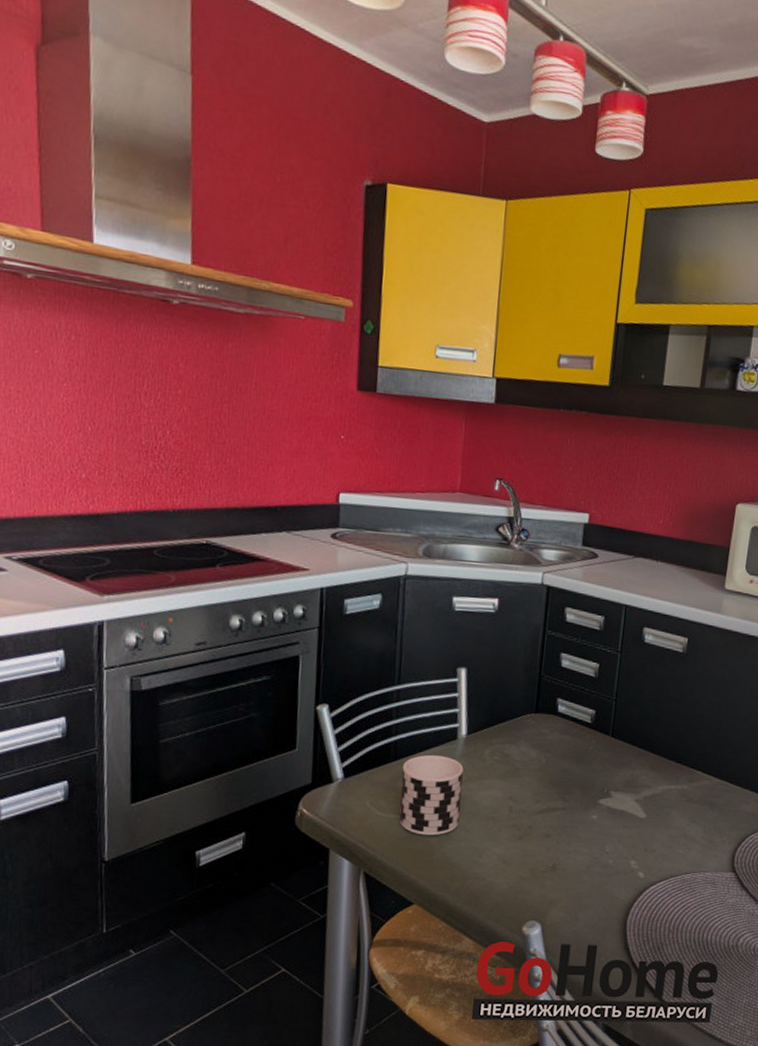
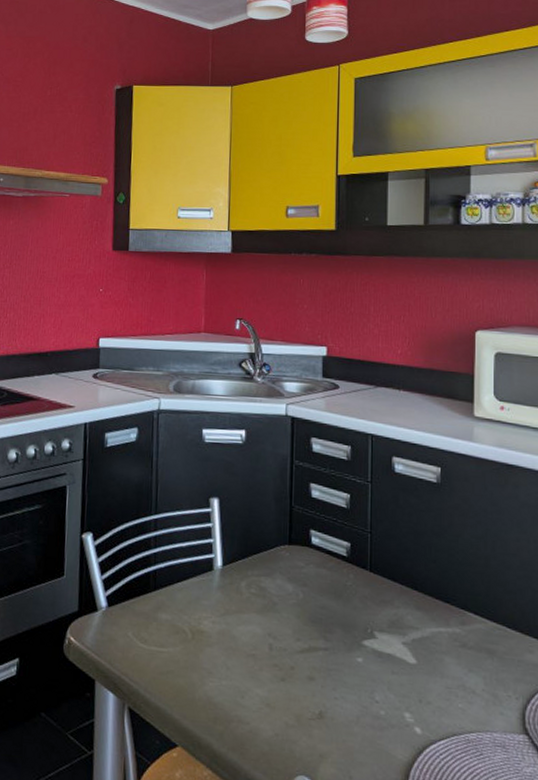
cup: present [399,754,464,836] -> none [160,585,221,672]

